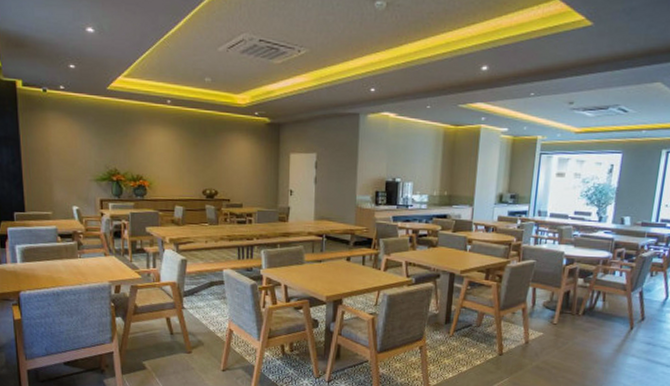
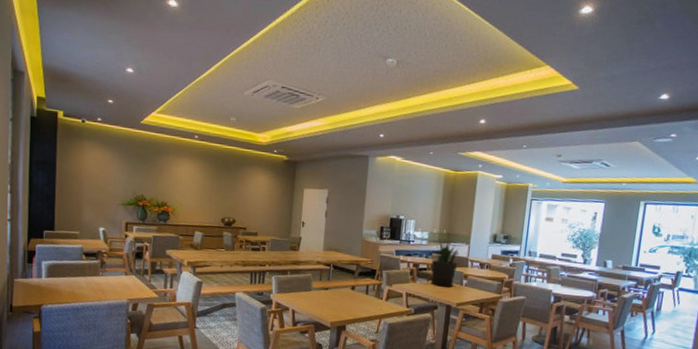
planter: none [431,202,461,255] -> present [430,239,459,289]

